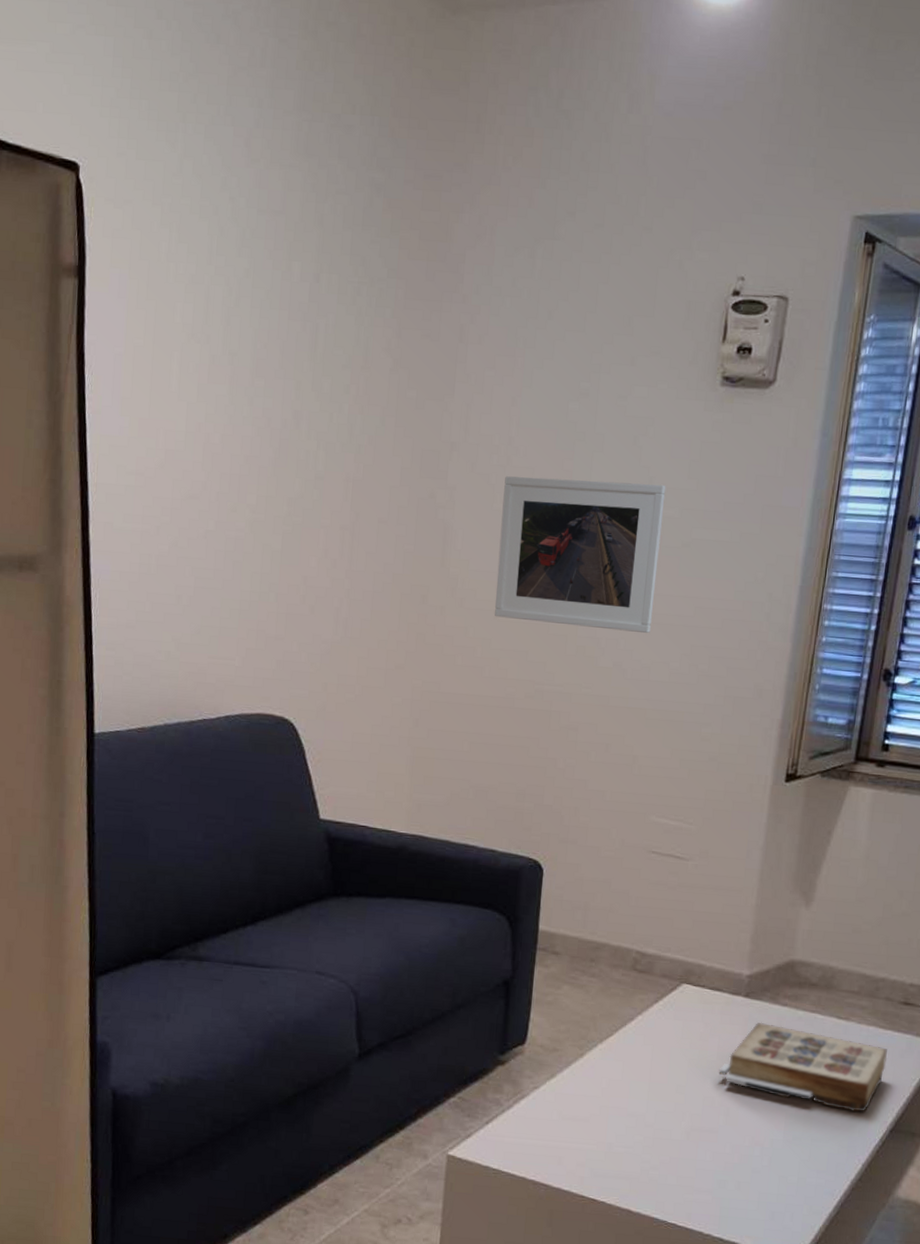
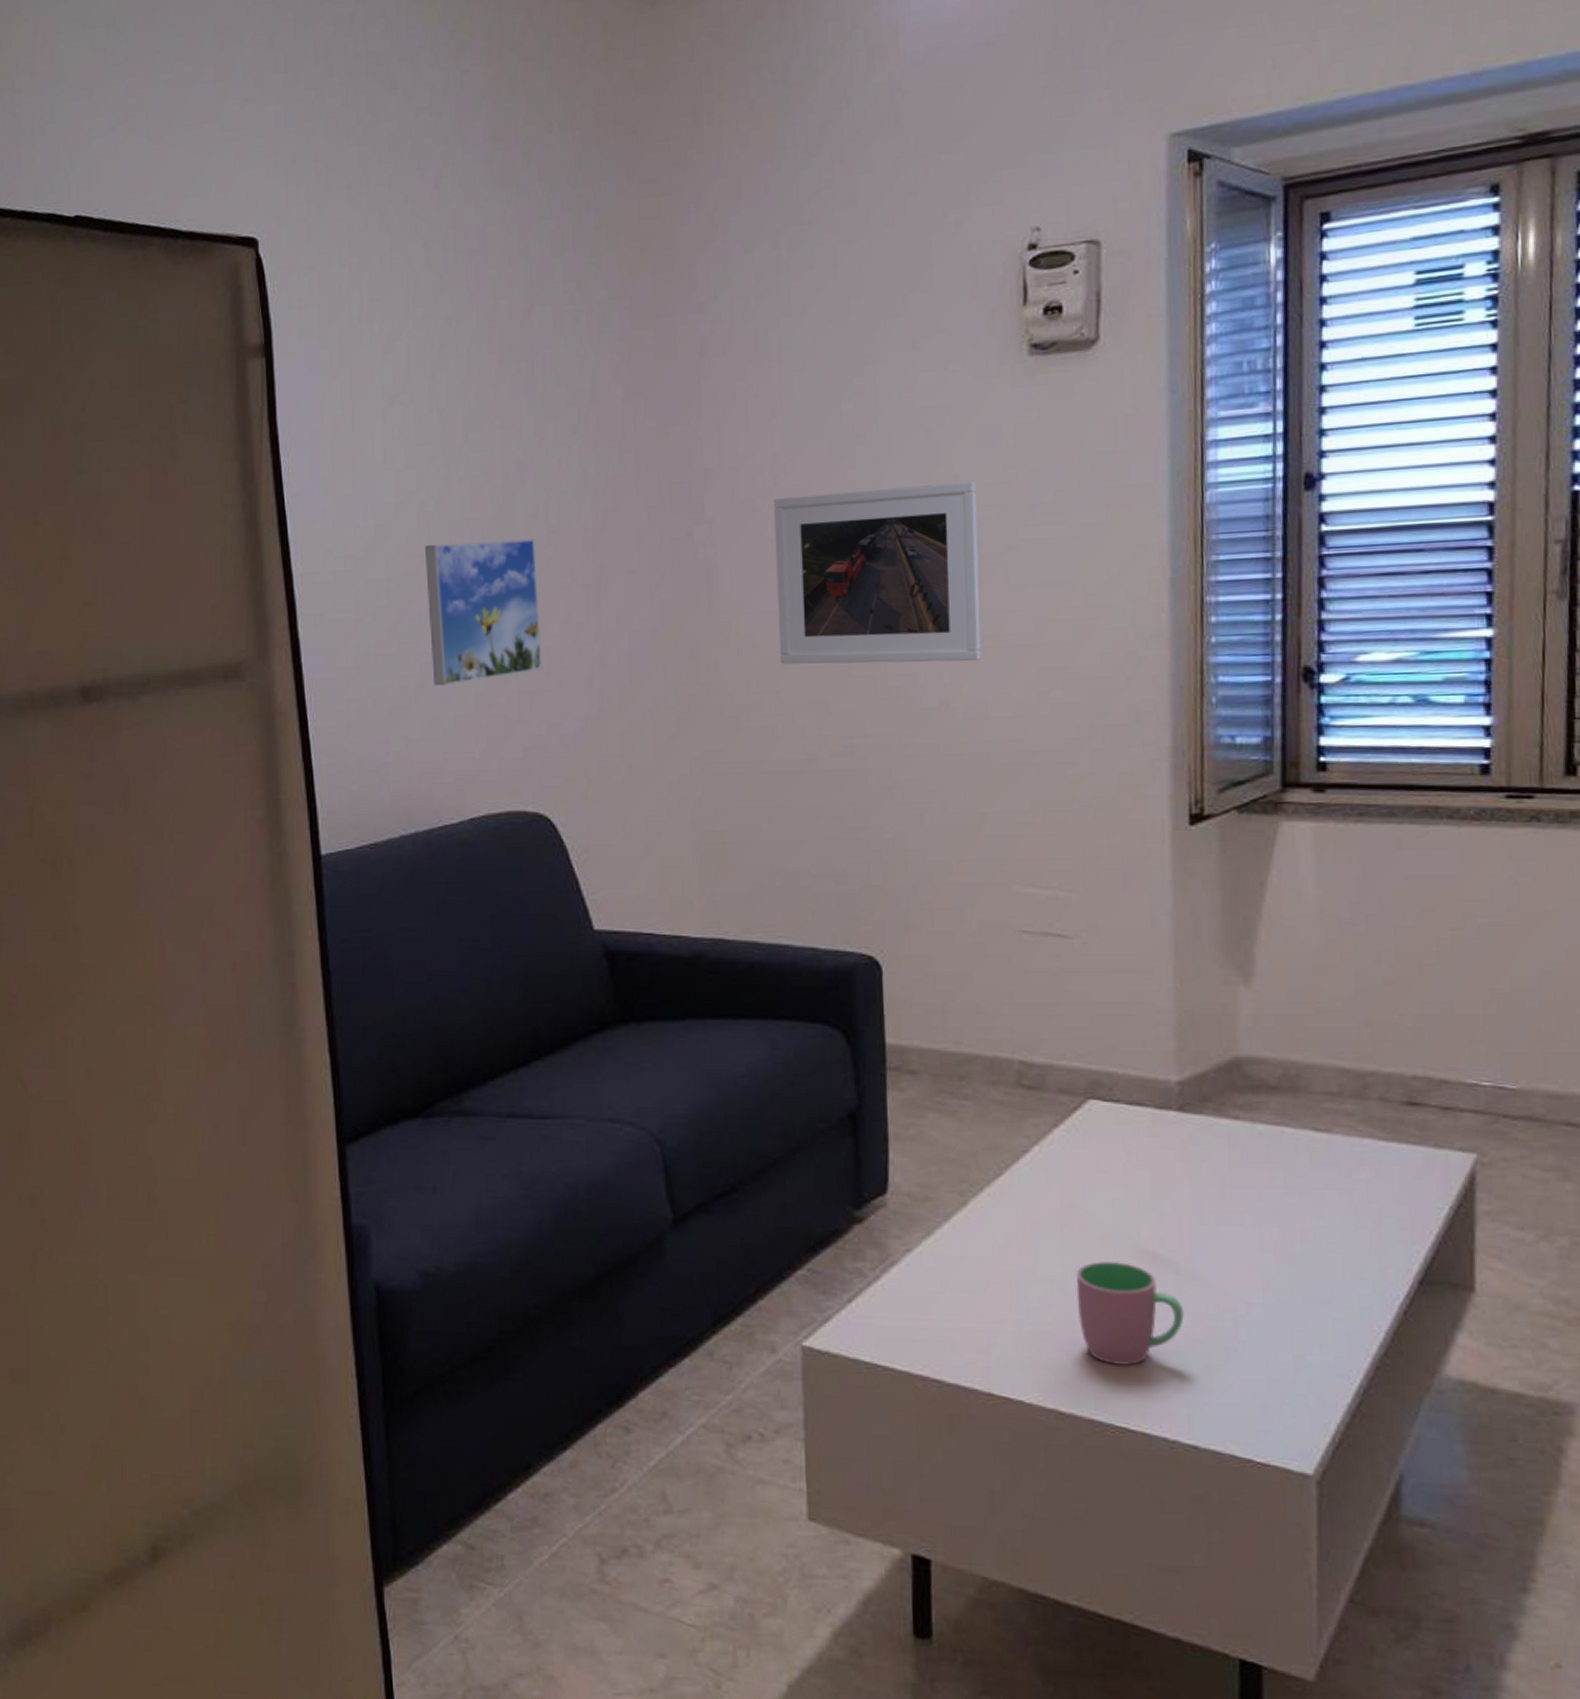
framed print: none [205,474,304,600] -> present [424,538,542,686]
cup: none [653,1103,728,1180] -> present [1076,1261,1184,1367]
book: present [718,1022,888,1112] -> none [1156,1143,1397,1259]

